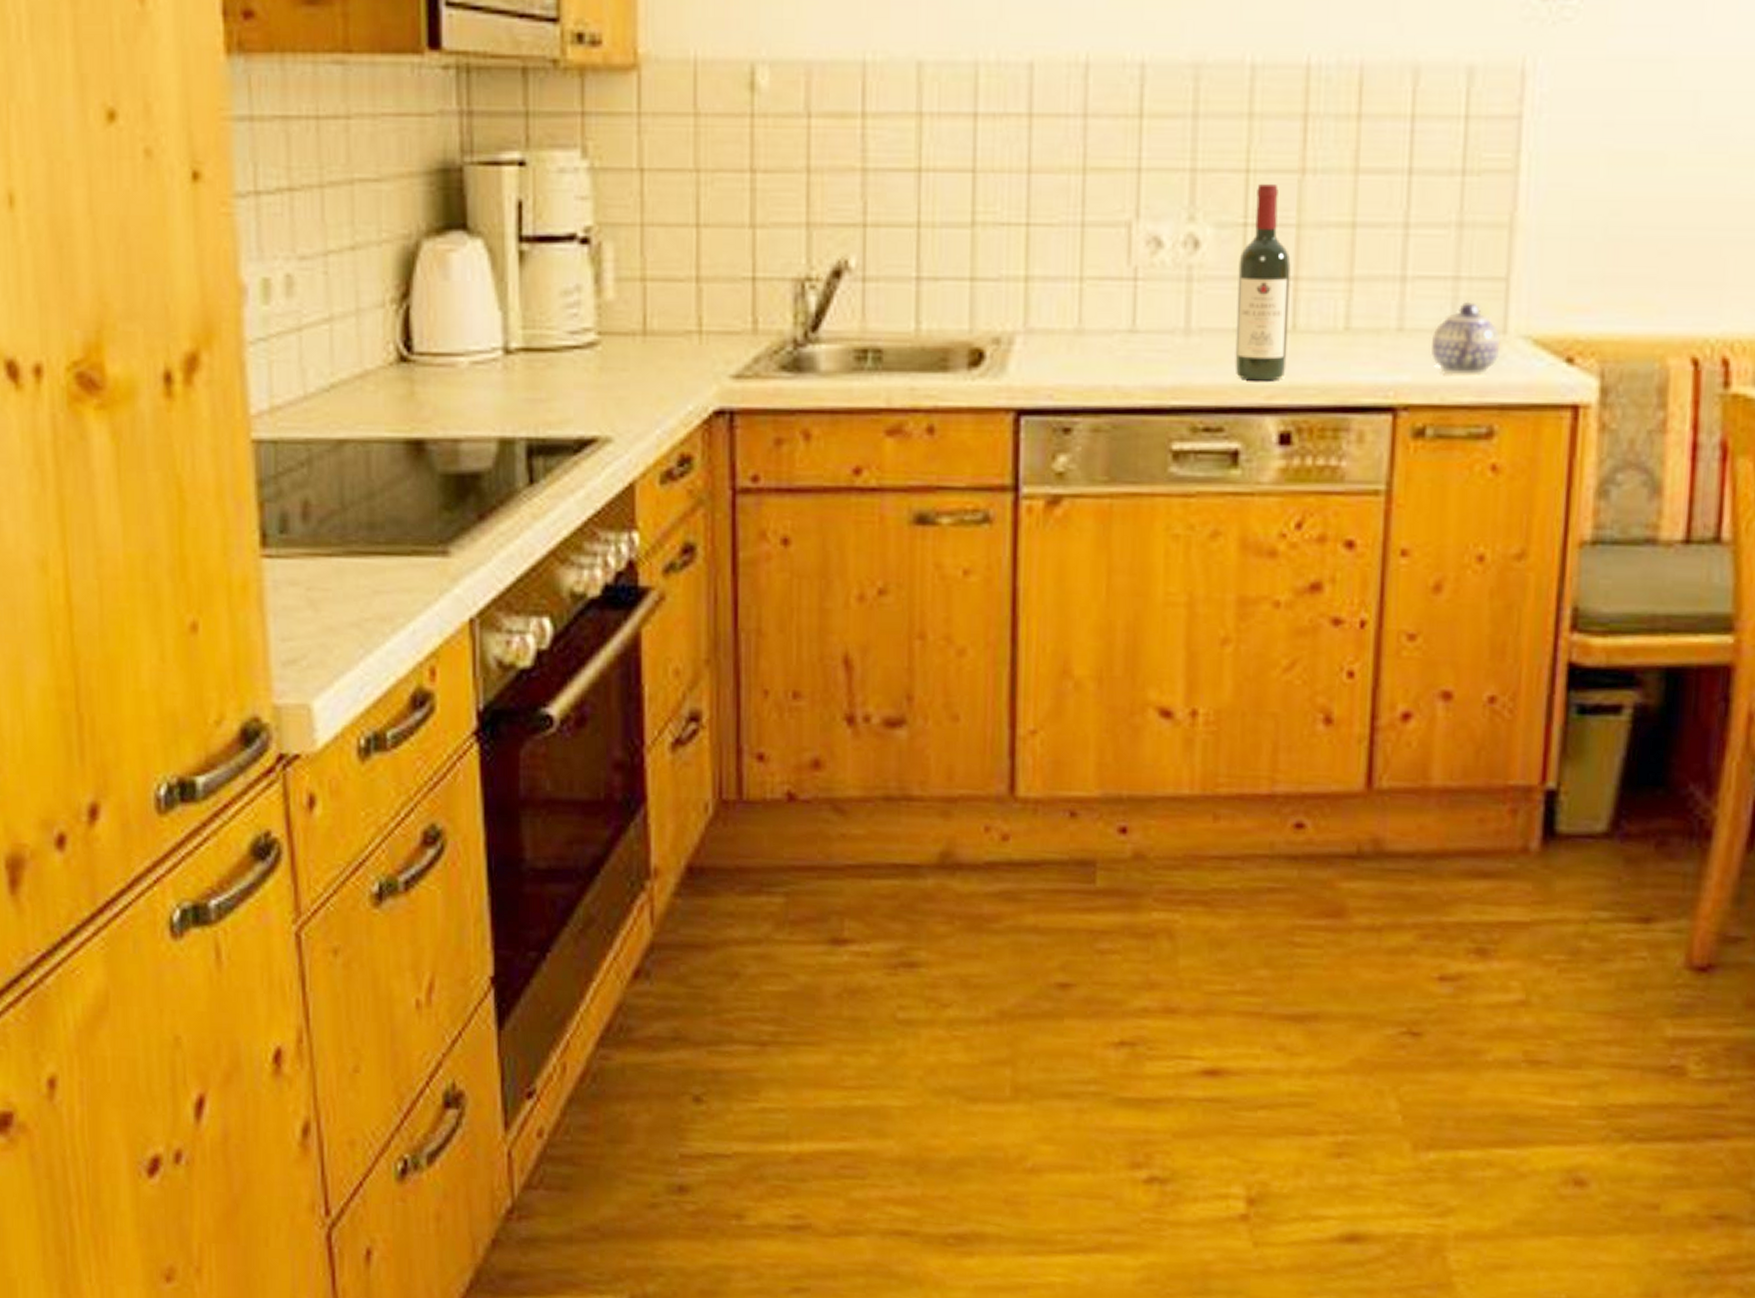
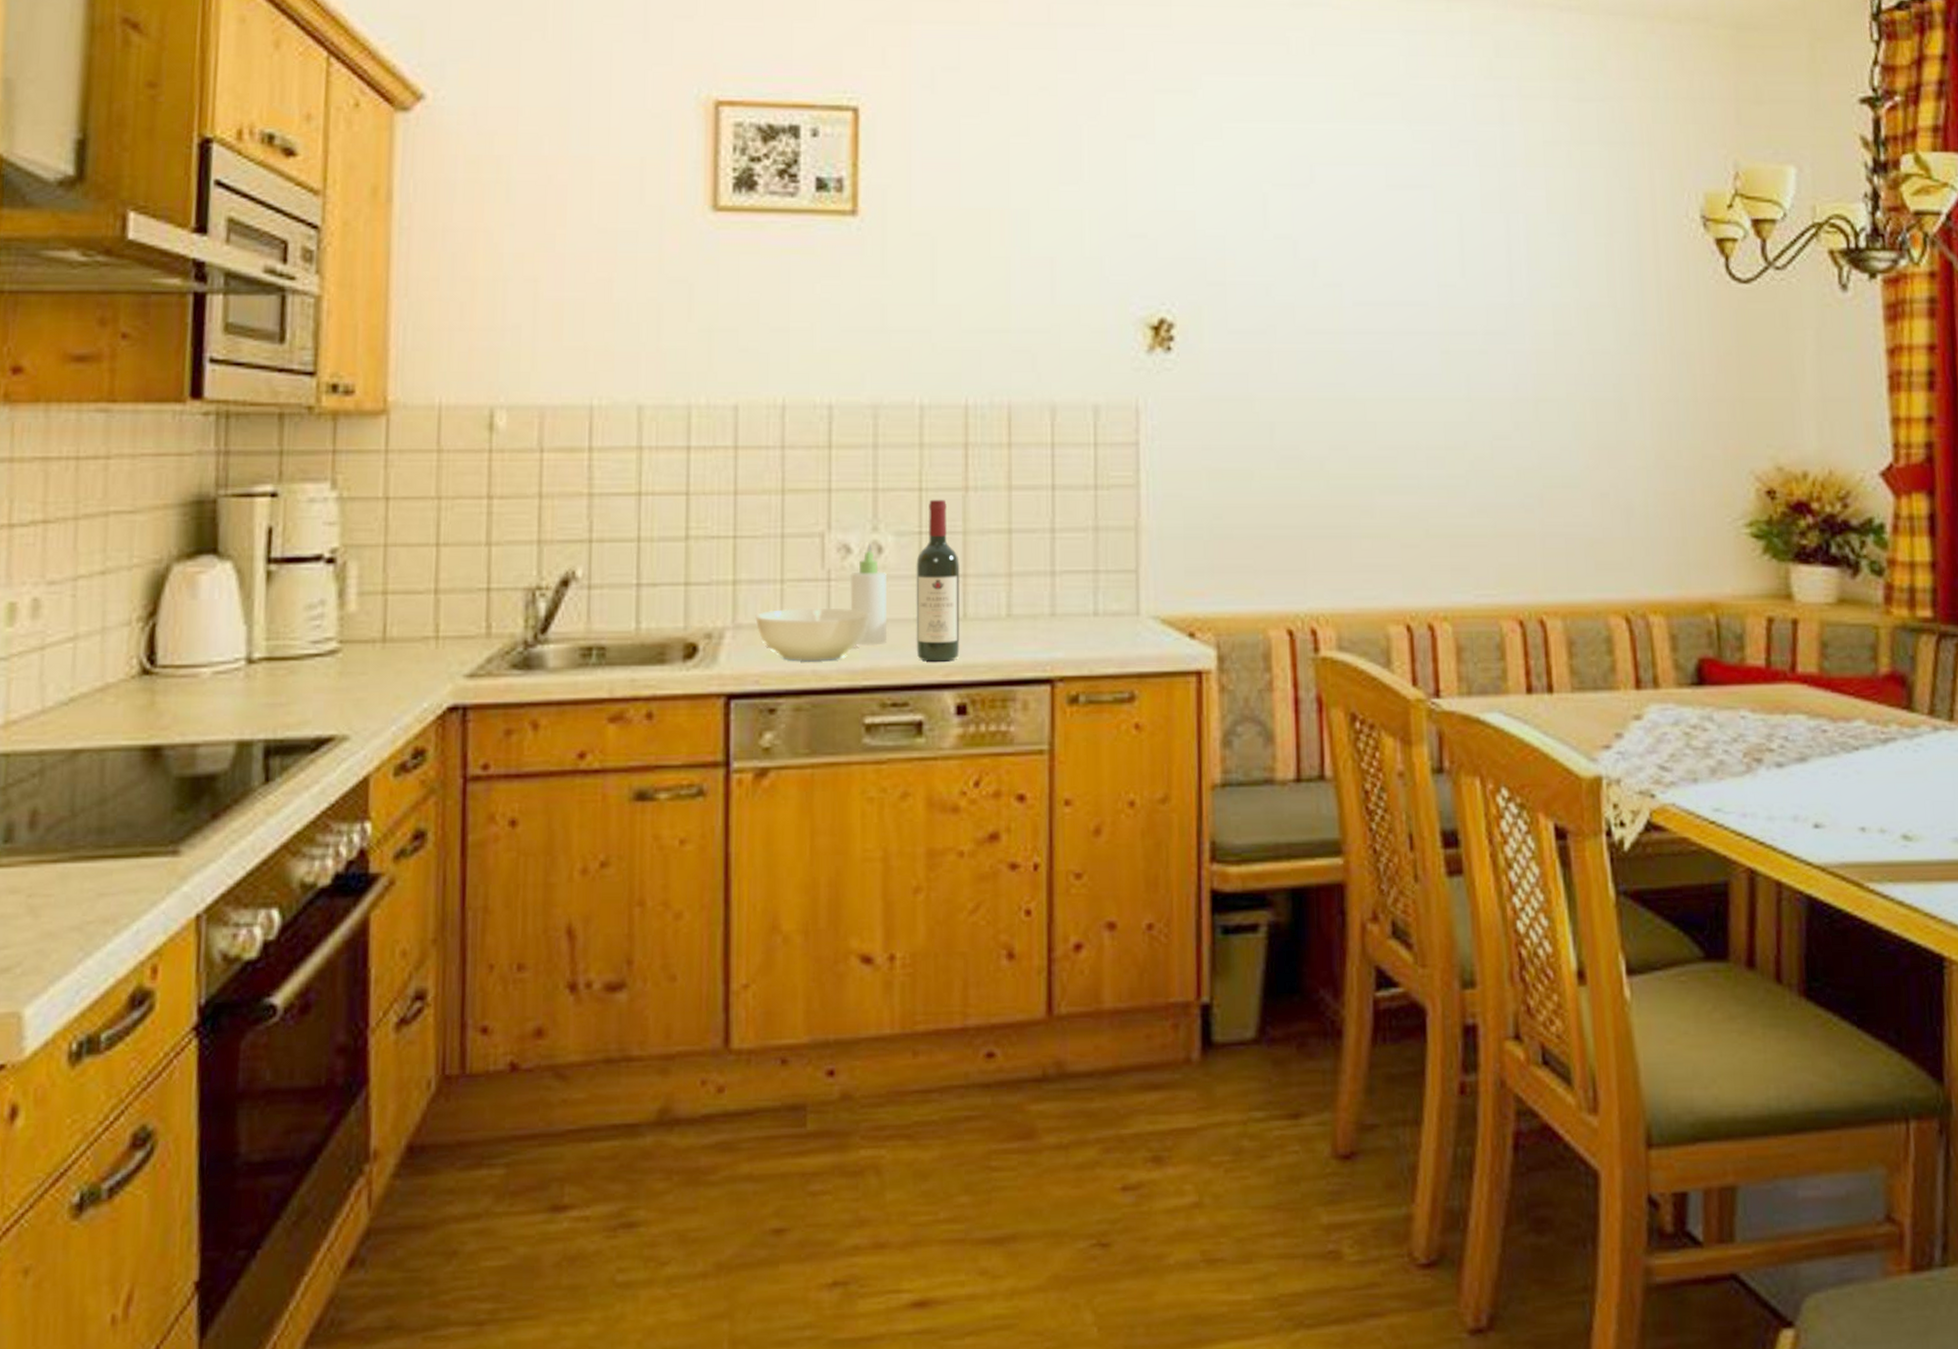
bowl: none [1050,311,1182,376] -> present [755,607,870,662]
bottle: none [1159,236,1203,359] -> present [850,543,886,646]
teapot: present [1430,301,1501,376] -> none [1078,590,1135,651]

